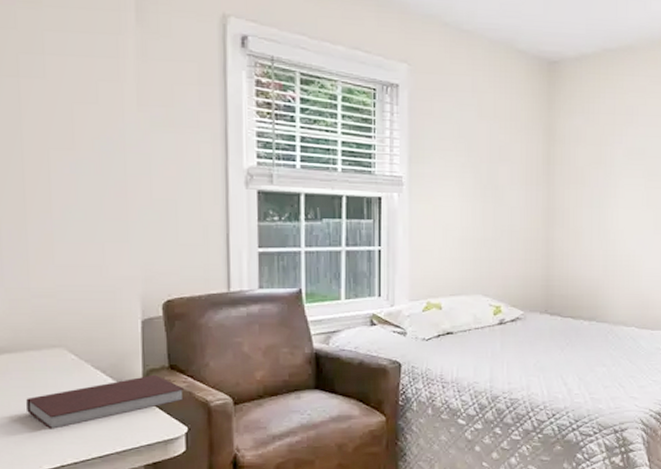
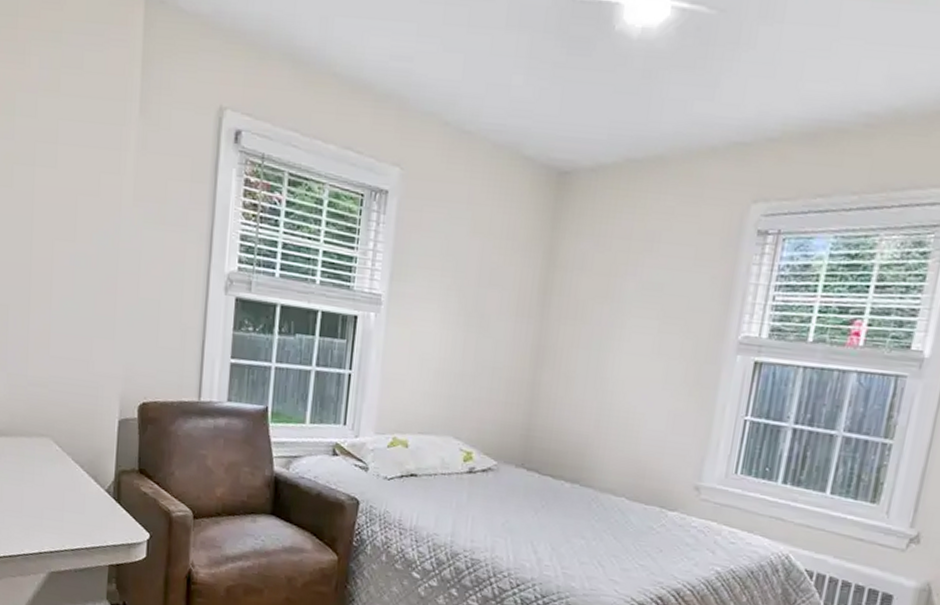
notebook: present [26,374,185,429] -> none [16,476,151,516]

